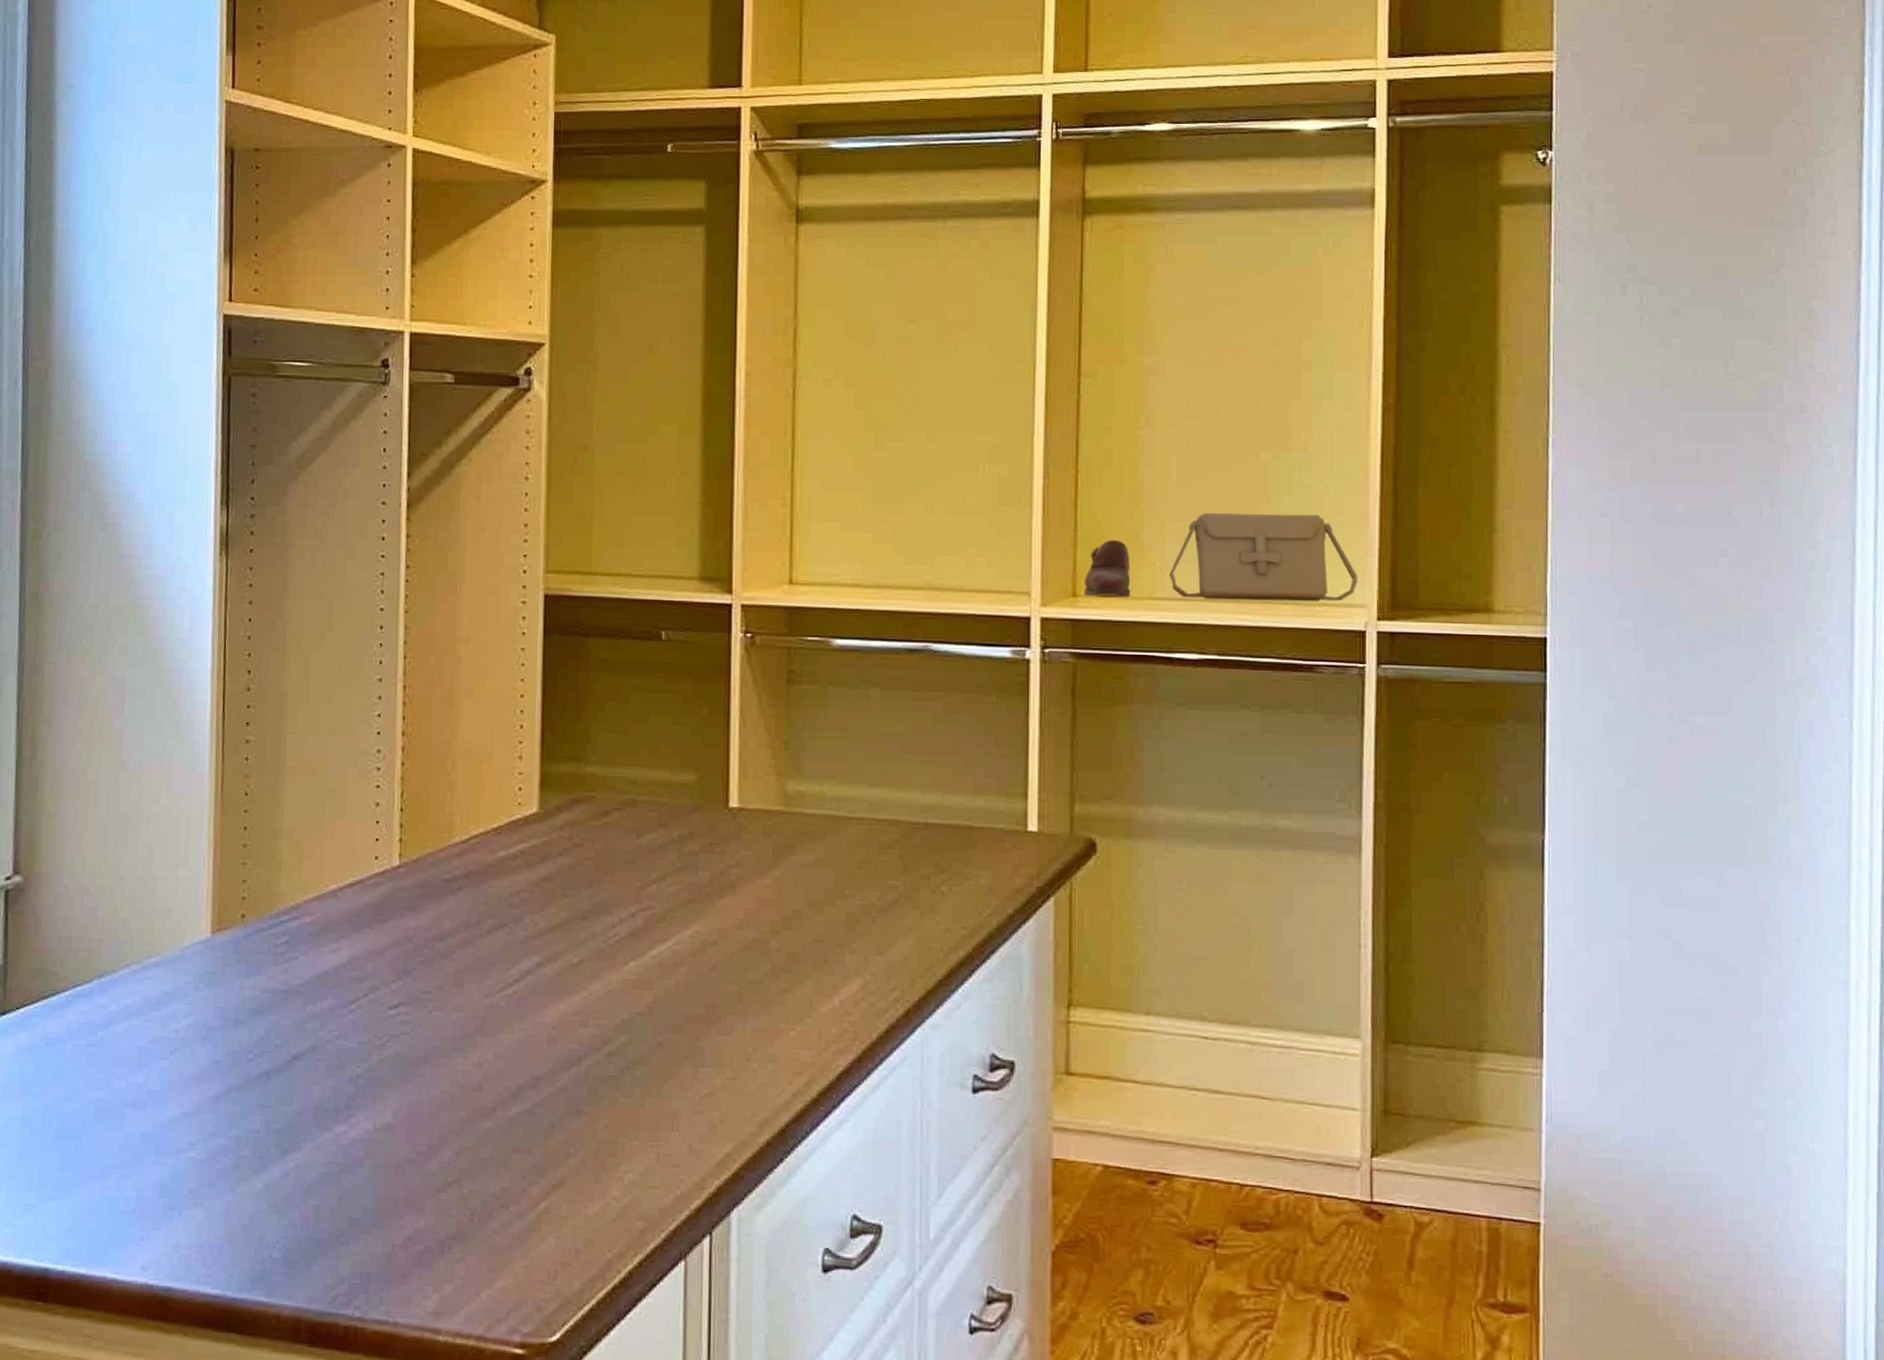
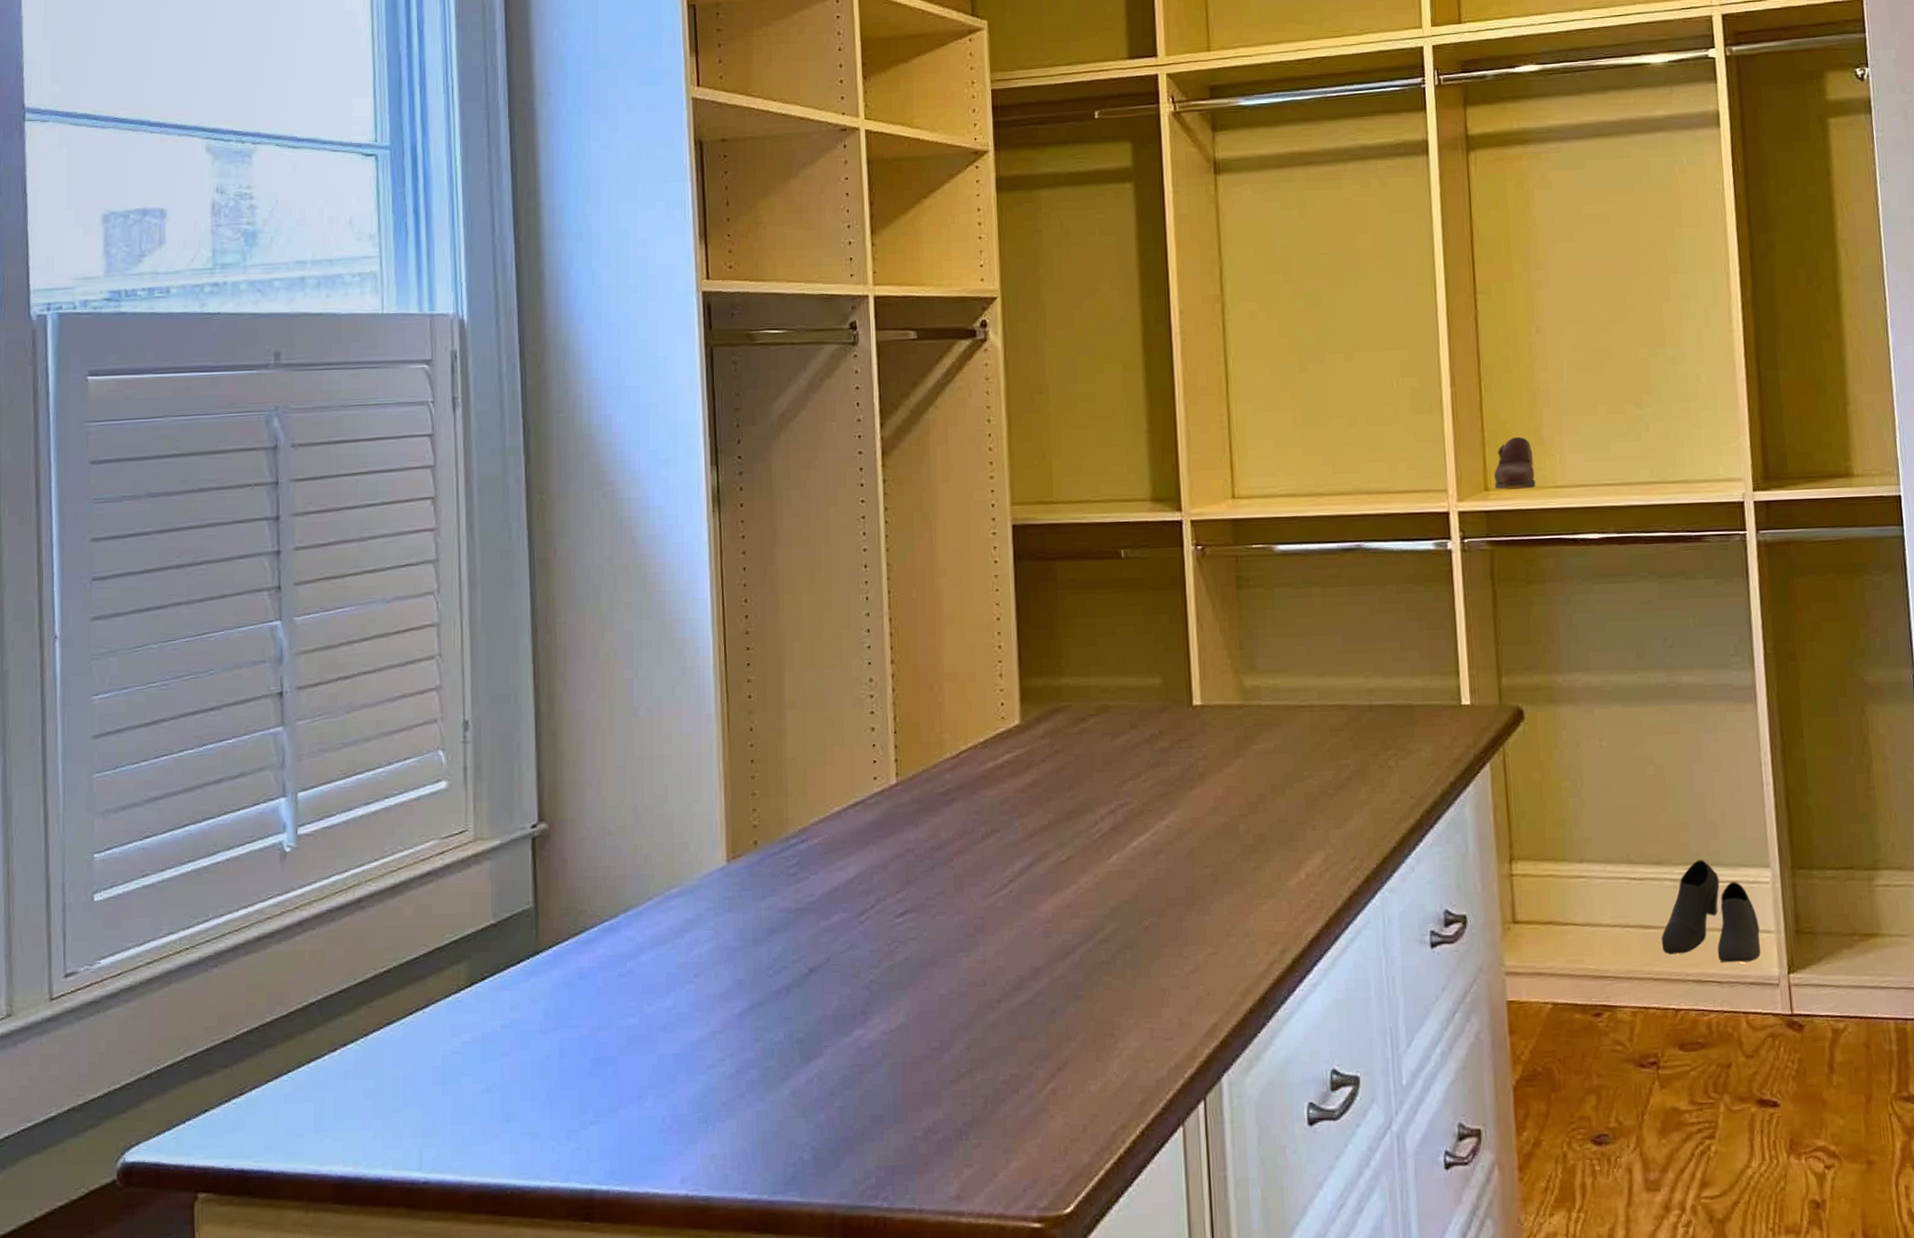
shoulder bag: present [1169,512,1358,602] -> none [1568,401,1734,484]
shoe: none [1230,1023,1343,1140] -> present [1661,860,1761,963]

